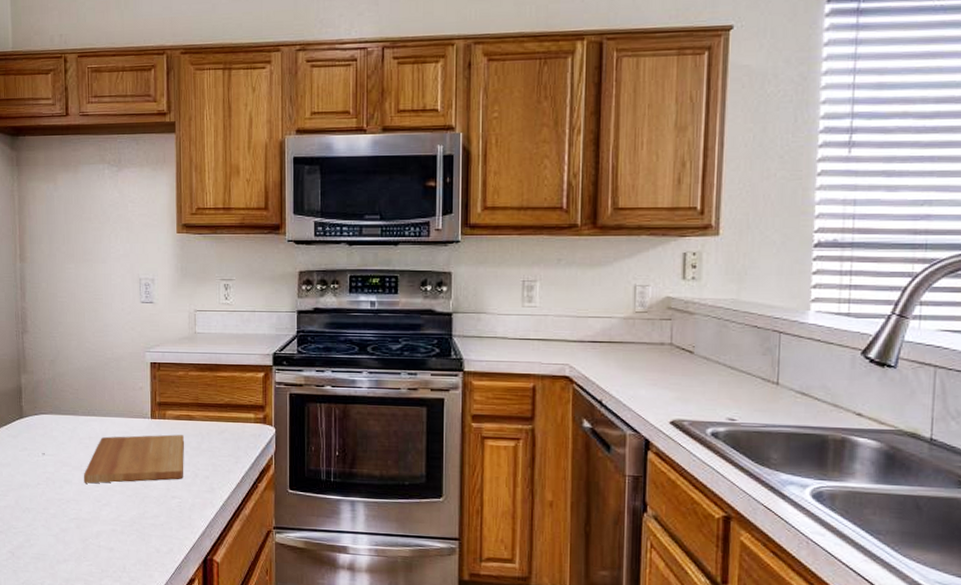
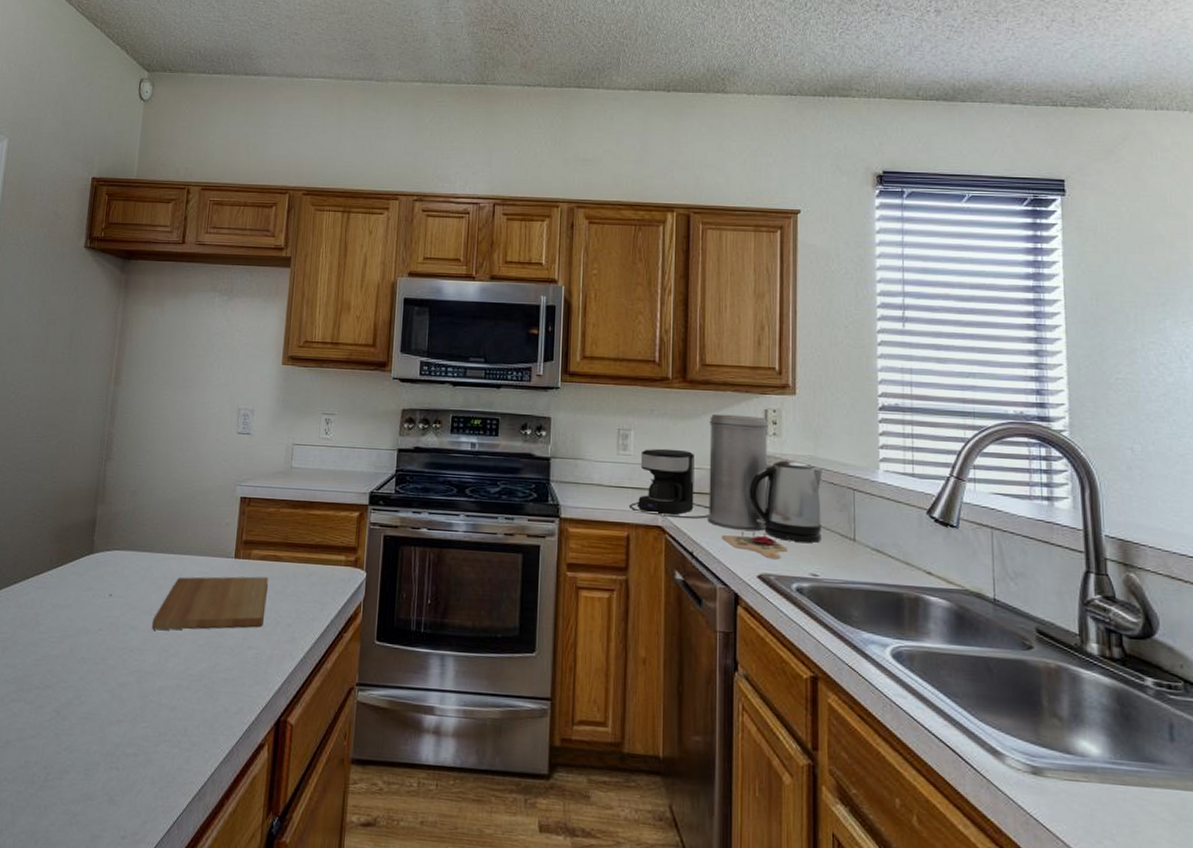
coffee maker: none [534,298,621,368] -> present [629,448,710,519]
canister: none [618,260,687,378] -> present [707,413,768,531]
cutting board: none [632,378,704,406] -> present [721,531,788,560]
kettle: none [663,305,745,387] -> present [749,460,822,543]

